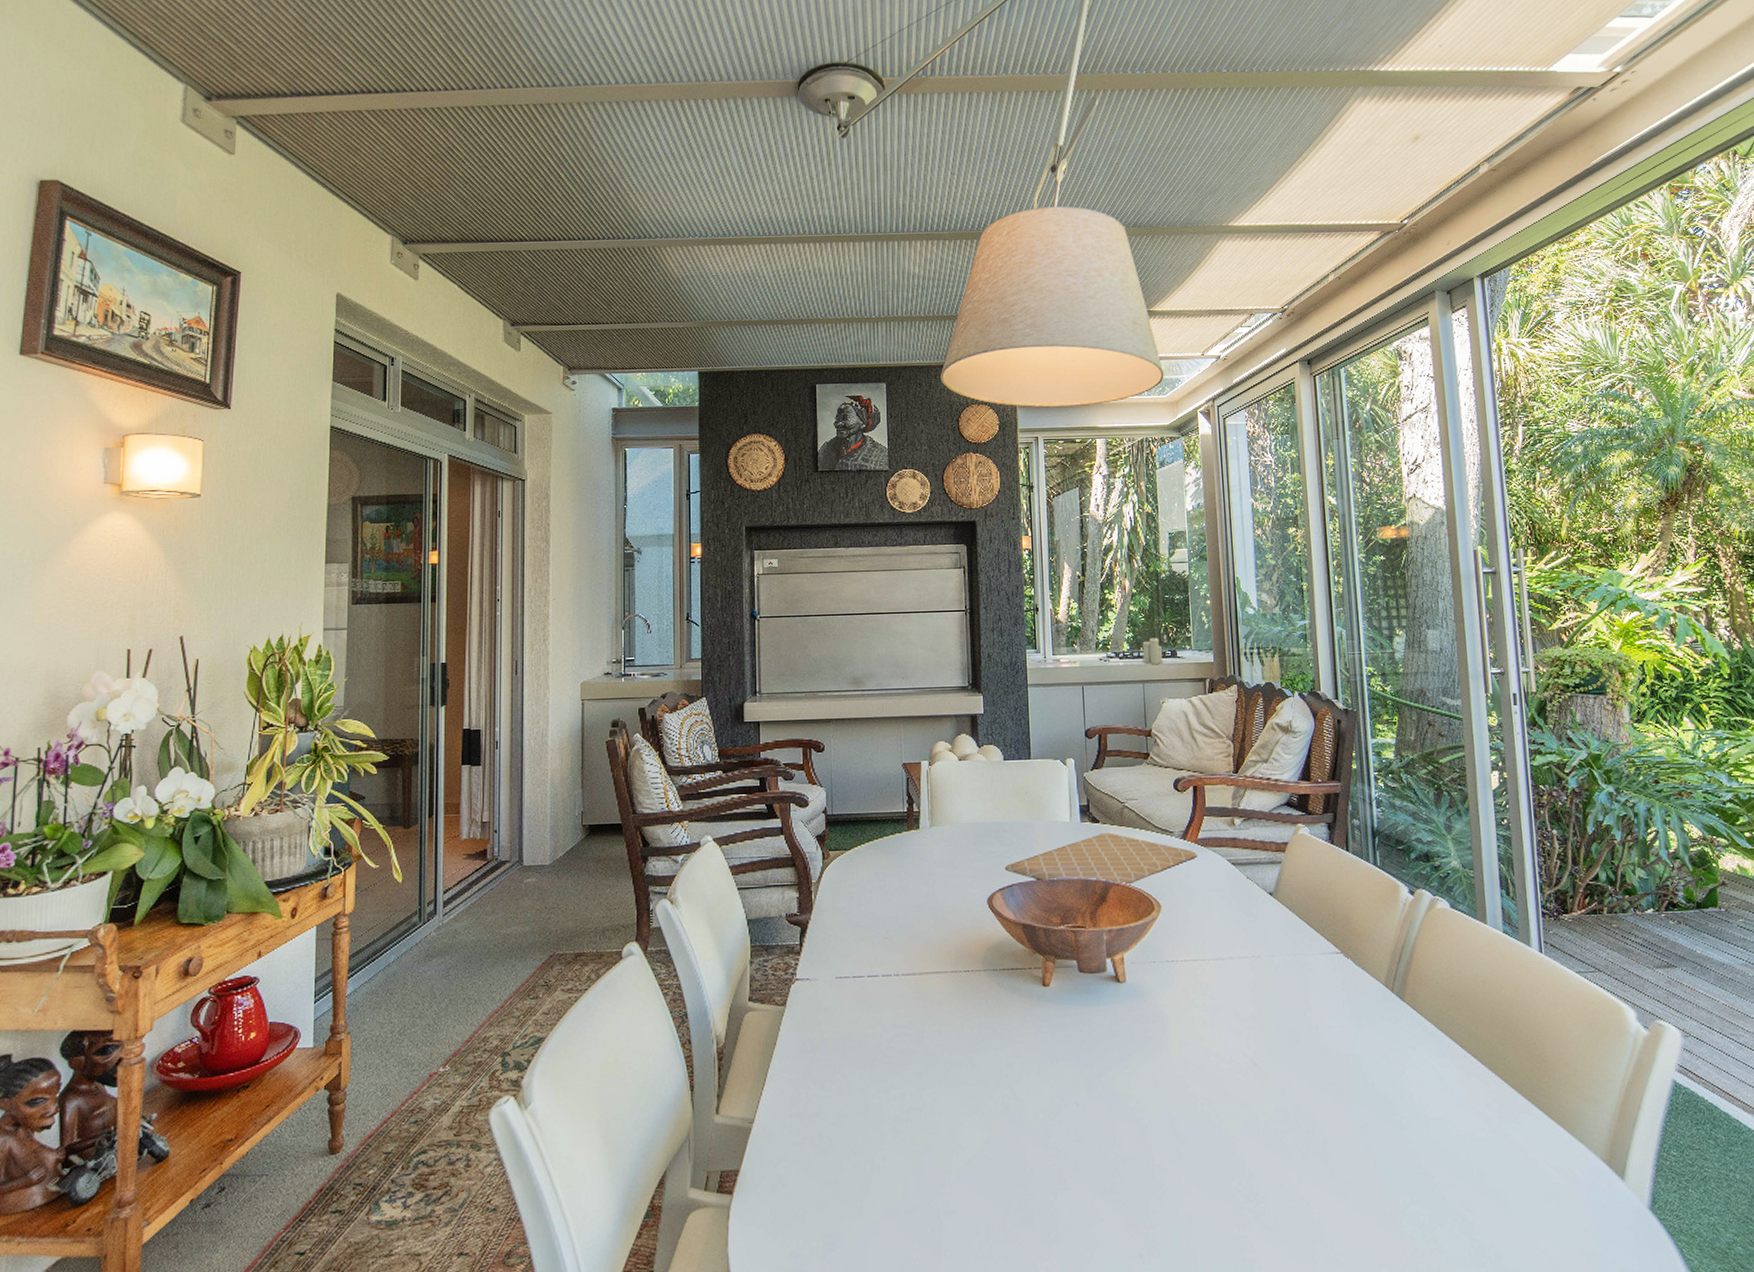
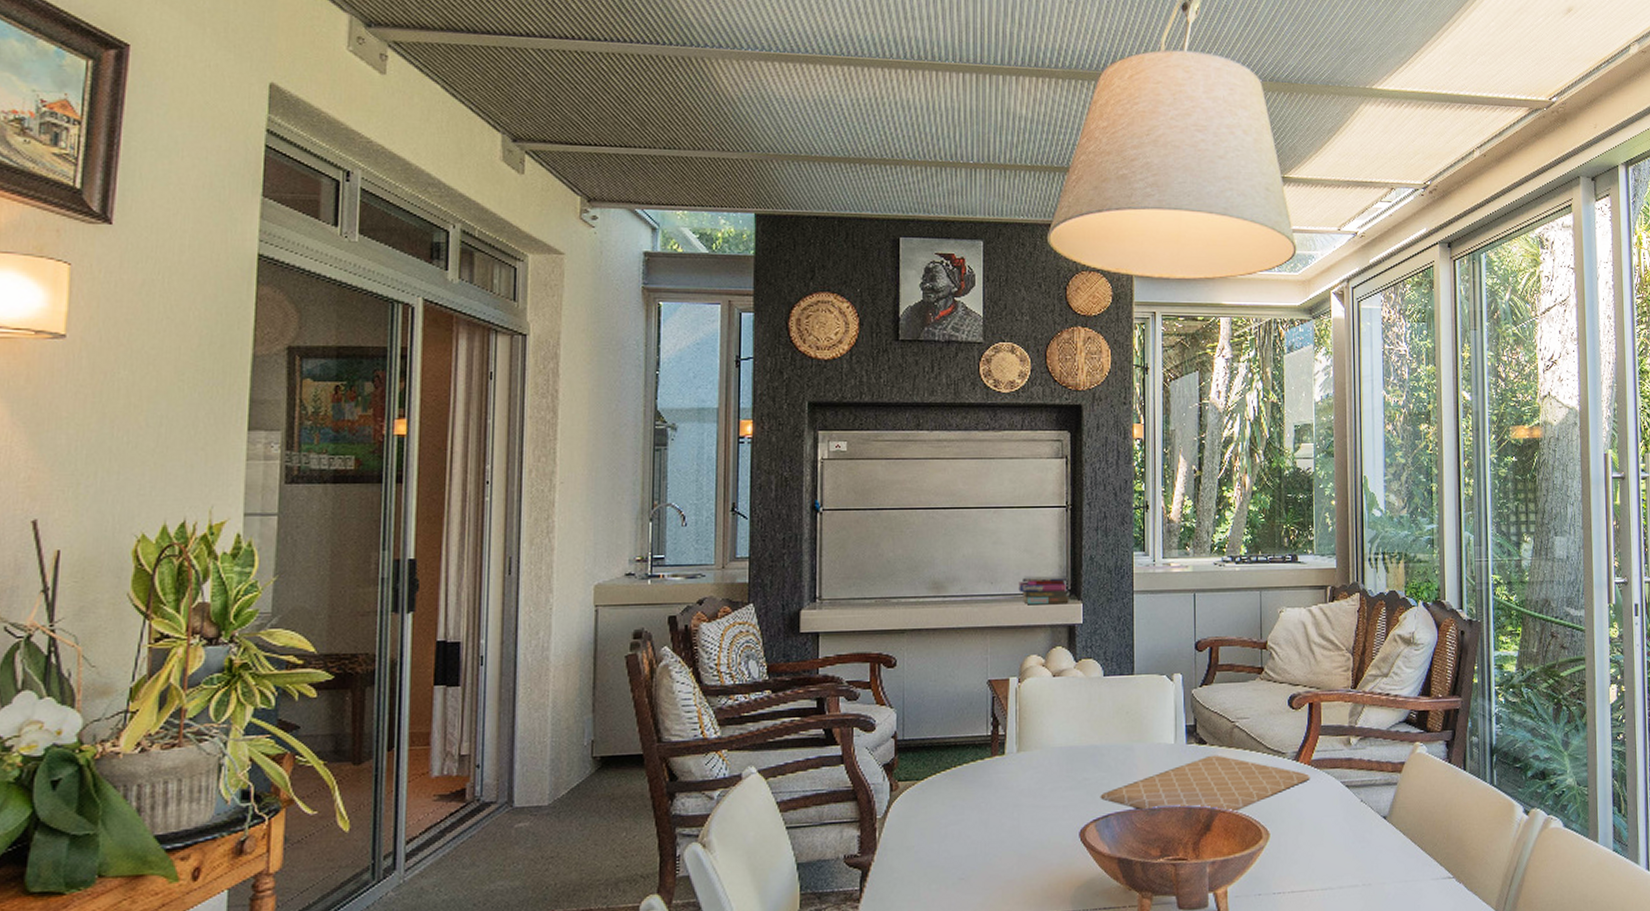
books: none [926,671,971,698] -> present [1018,575,1069,605]
candle: present [1141,636,1163,665] -> none [1259,539,1283,571]

